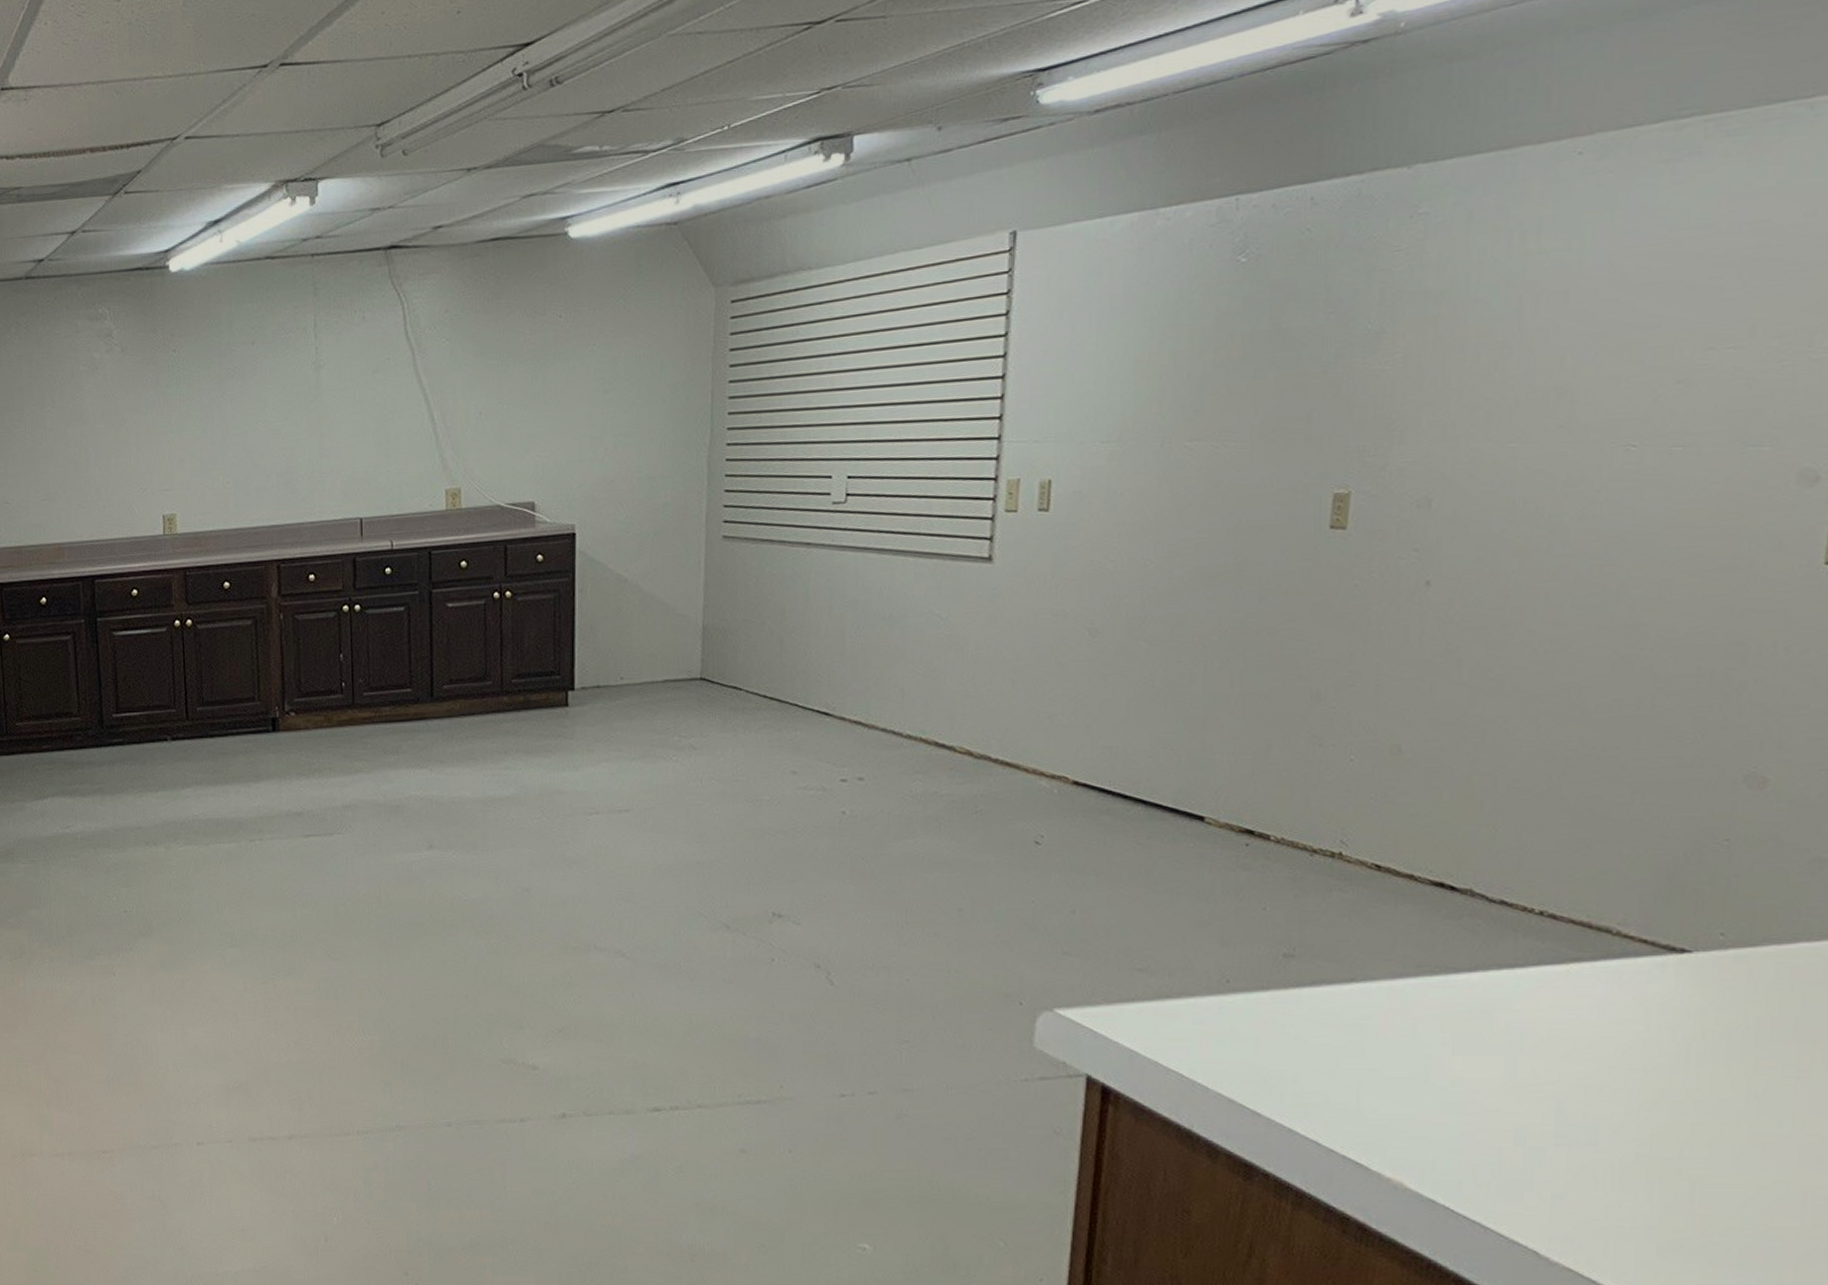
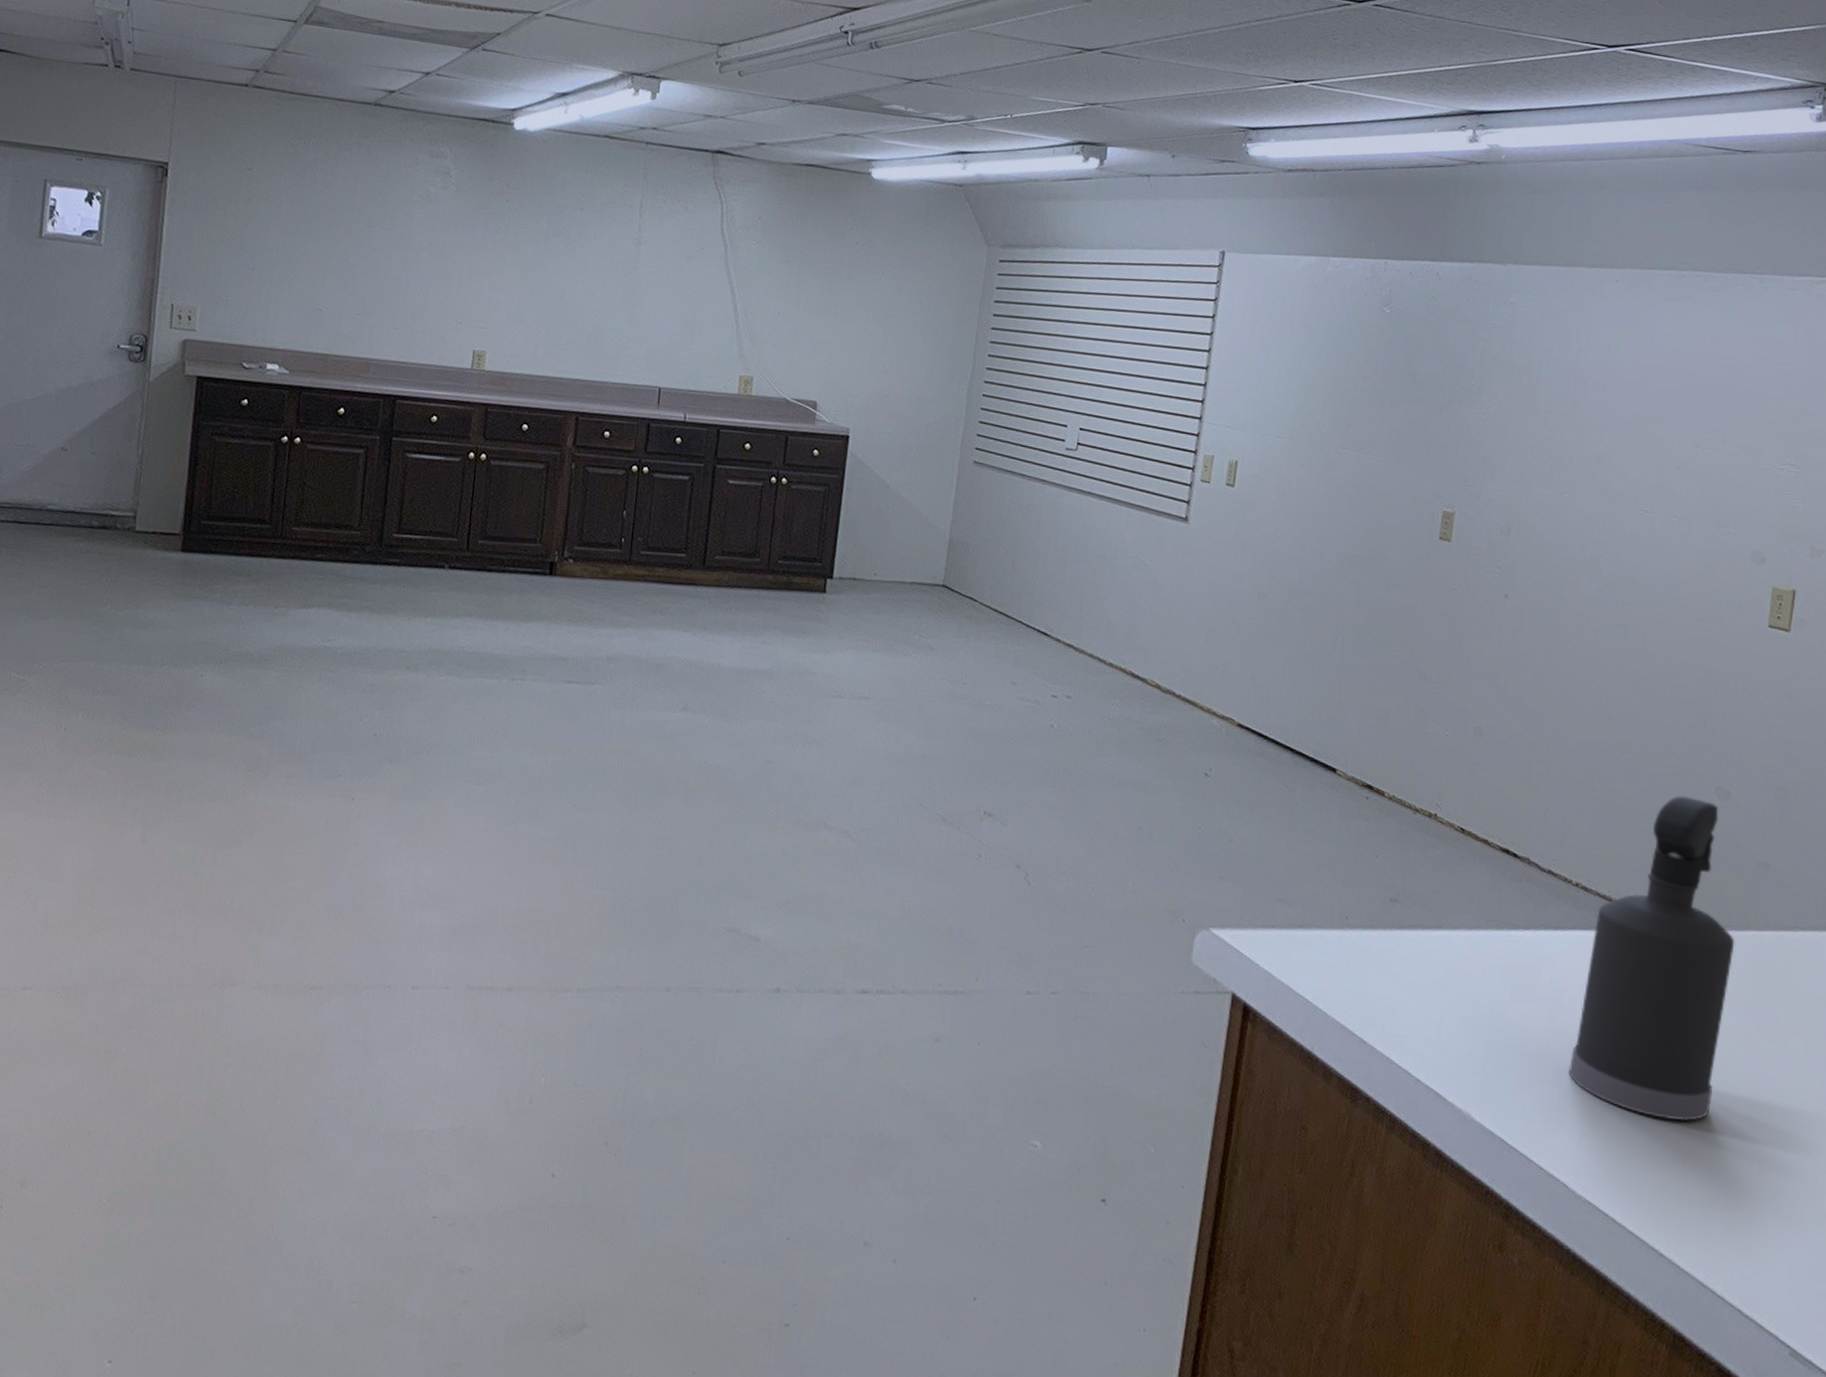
spray bottle: none [1534,791,1776,1172] -> present [1567,796,1735,1121]

